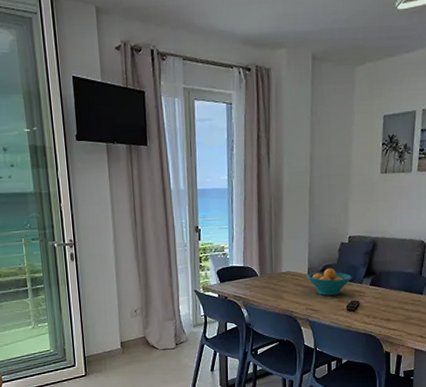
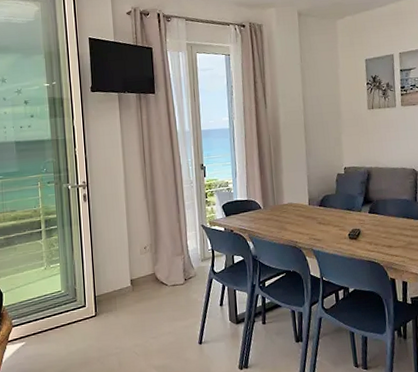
fruit bowl: present [307,268,352,296] -> none [308,198,351,225]

